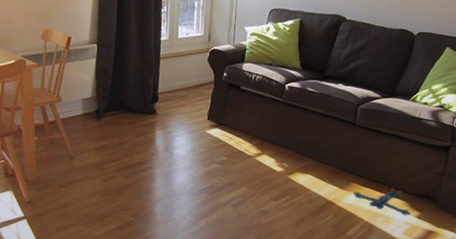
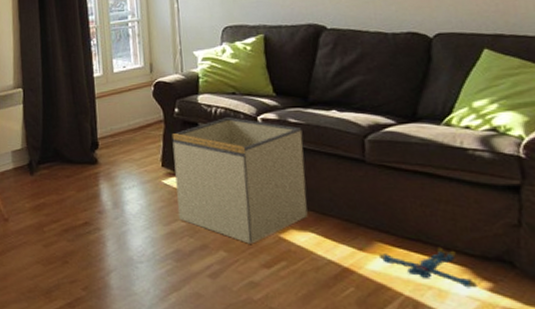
storage bin: none [215,84,316,182] -> present [171,117,308,244]

